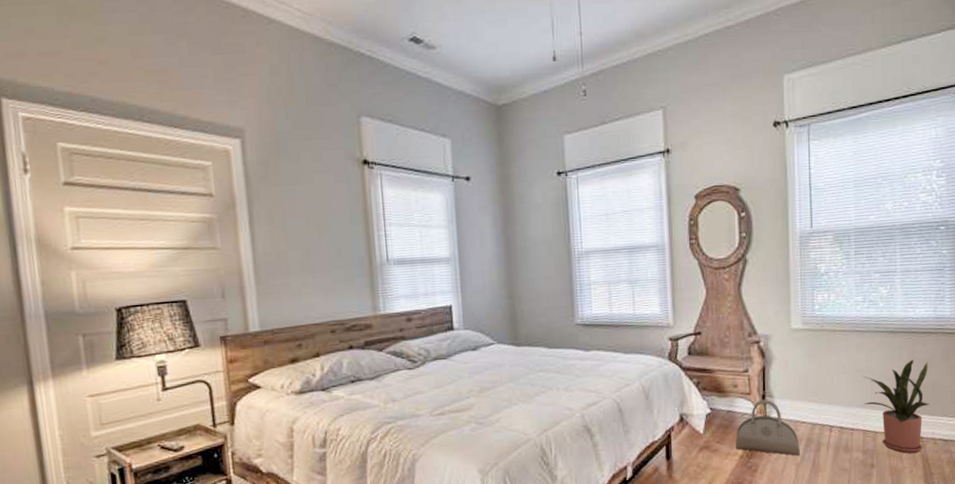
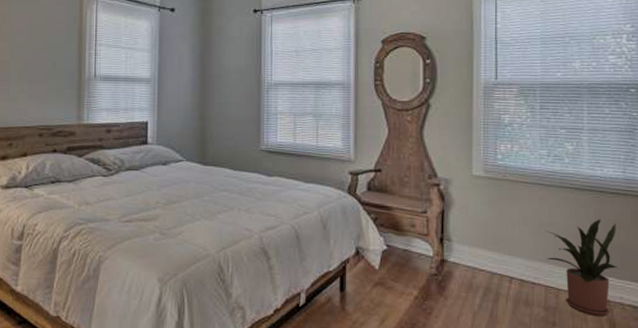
handbag: present [735,399,800,456] -> none [410,242,477,304]

